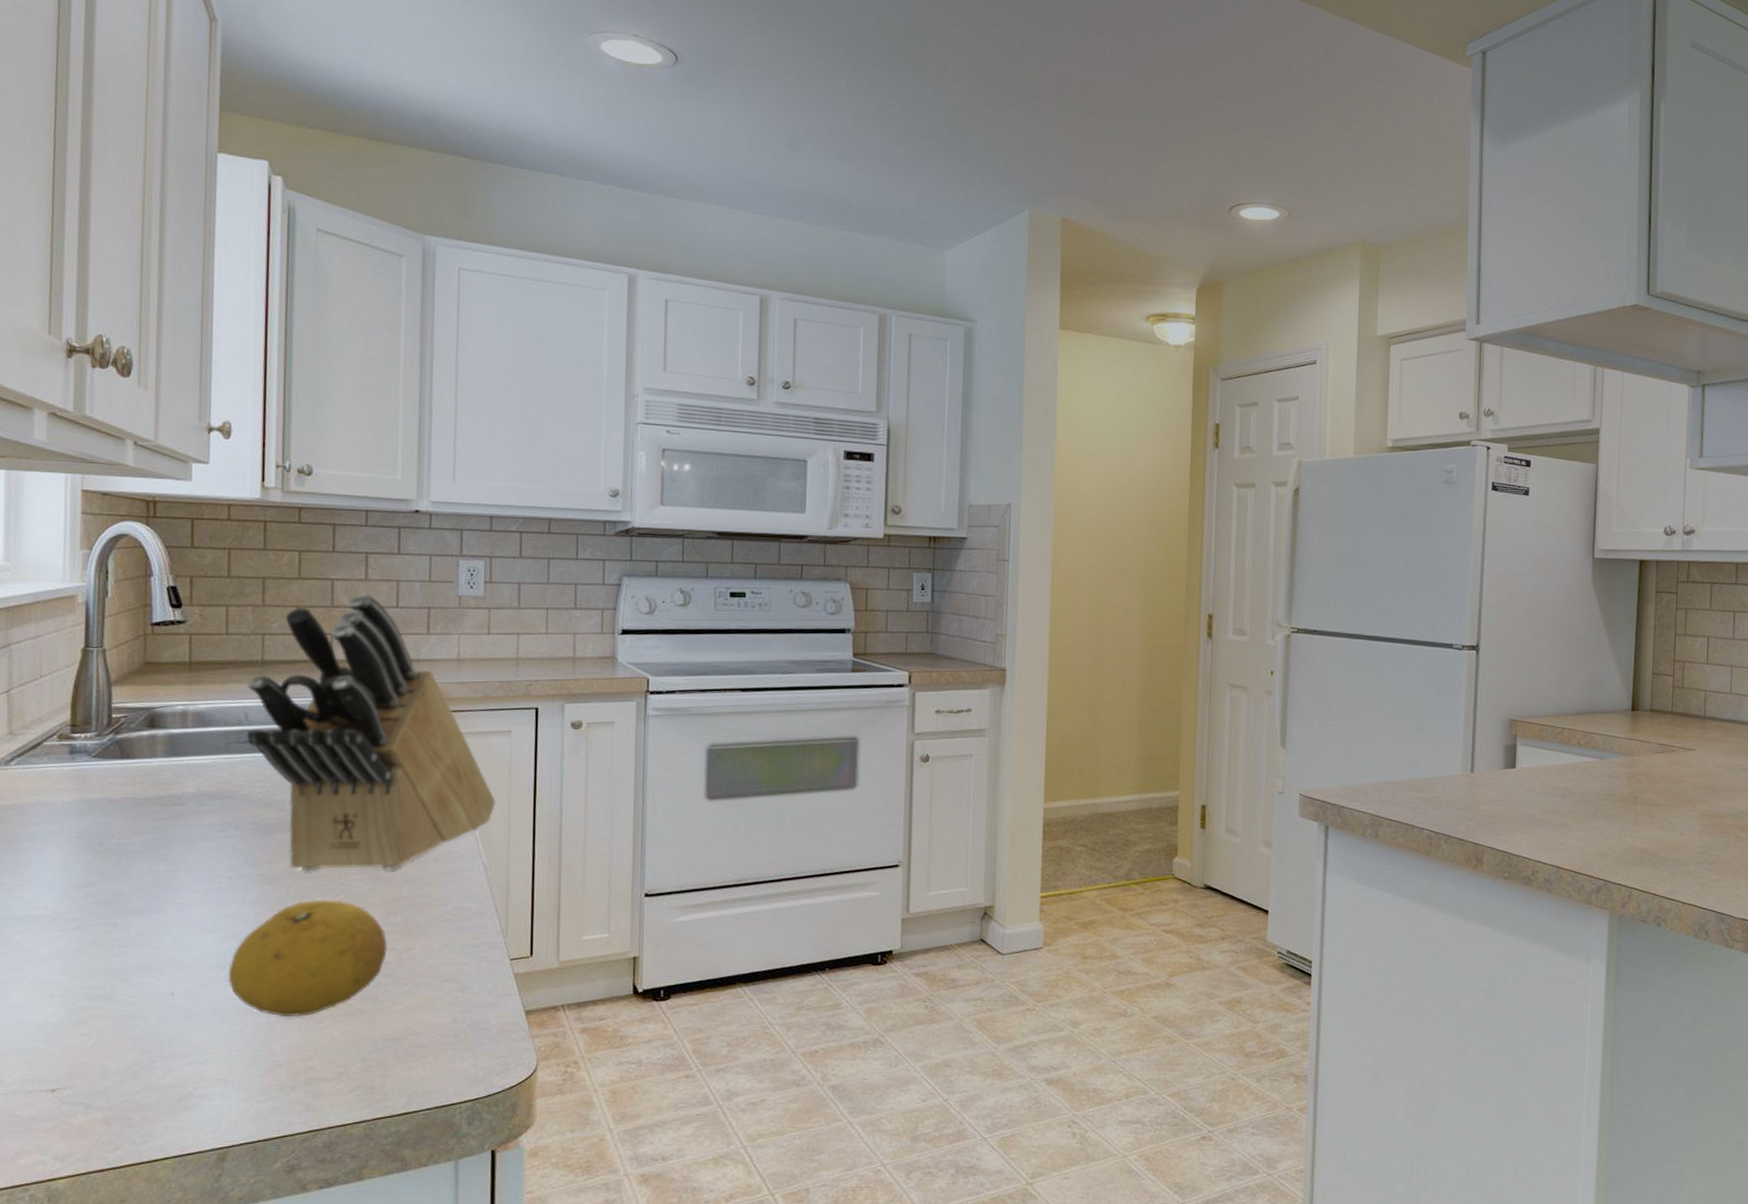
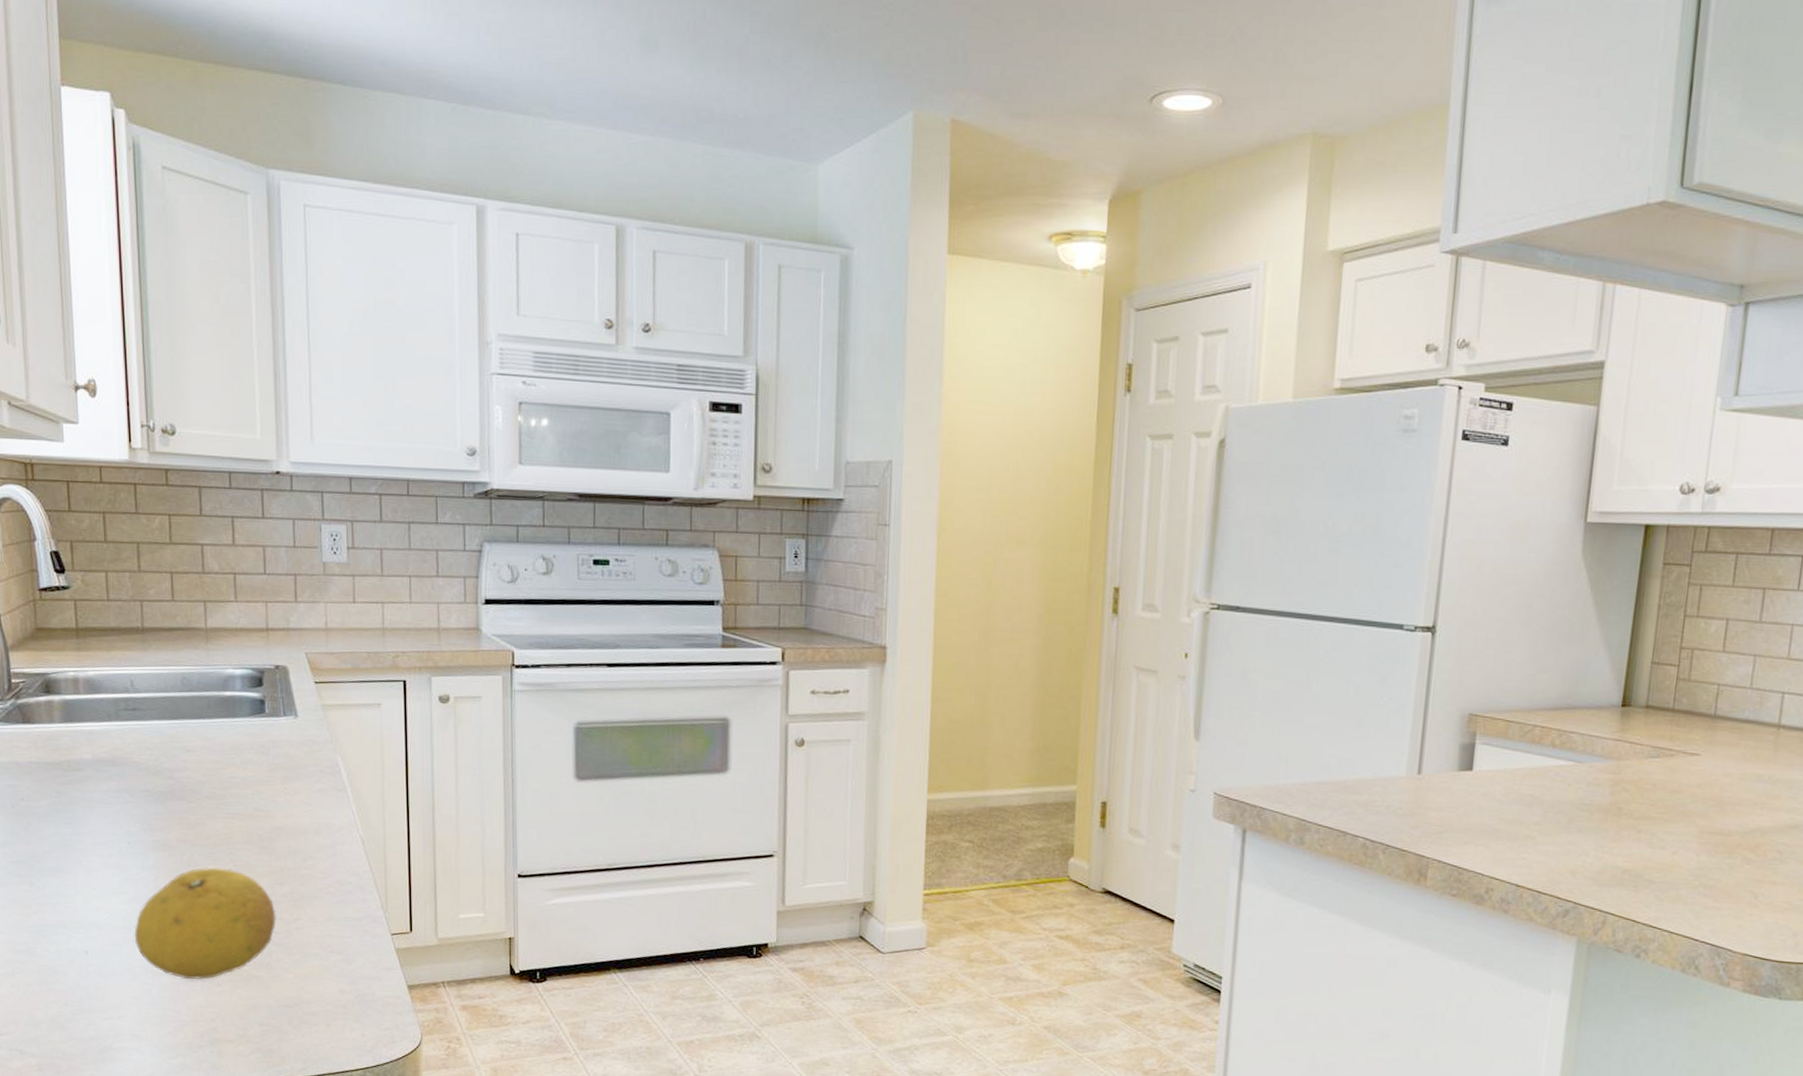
knife block: present [246,593,496,870] -> none [130,559,370,841]

